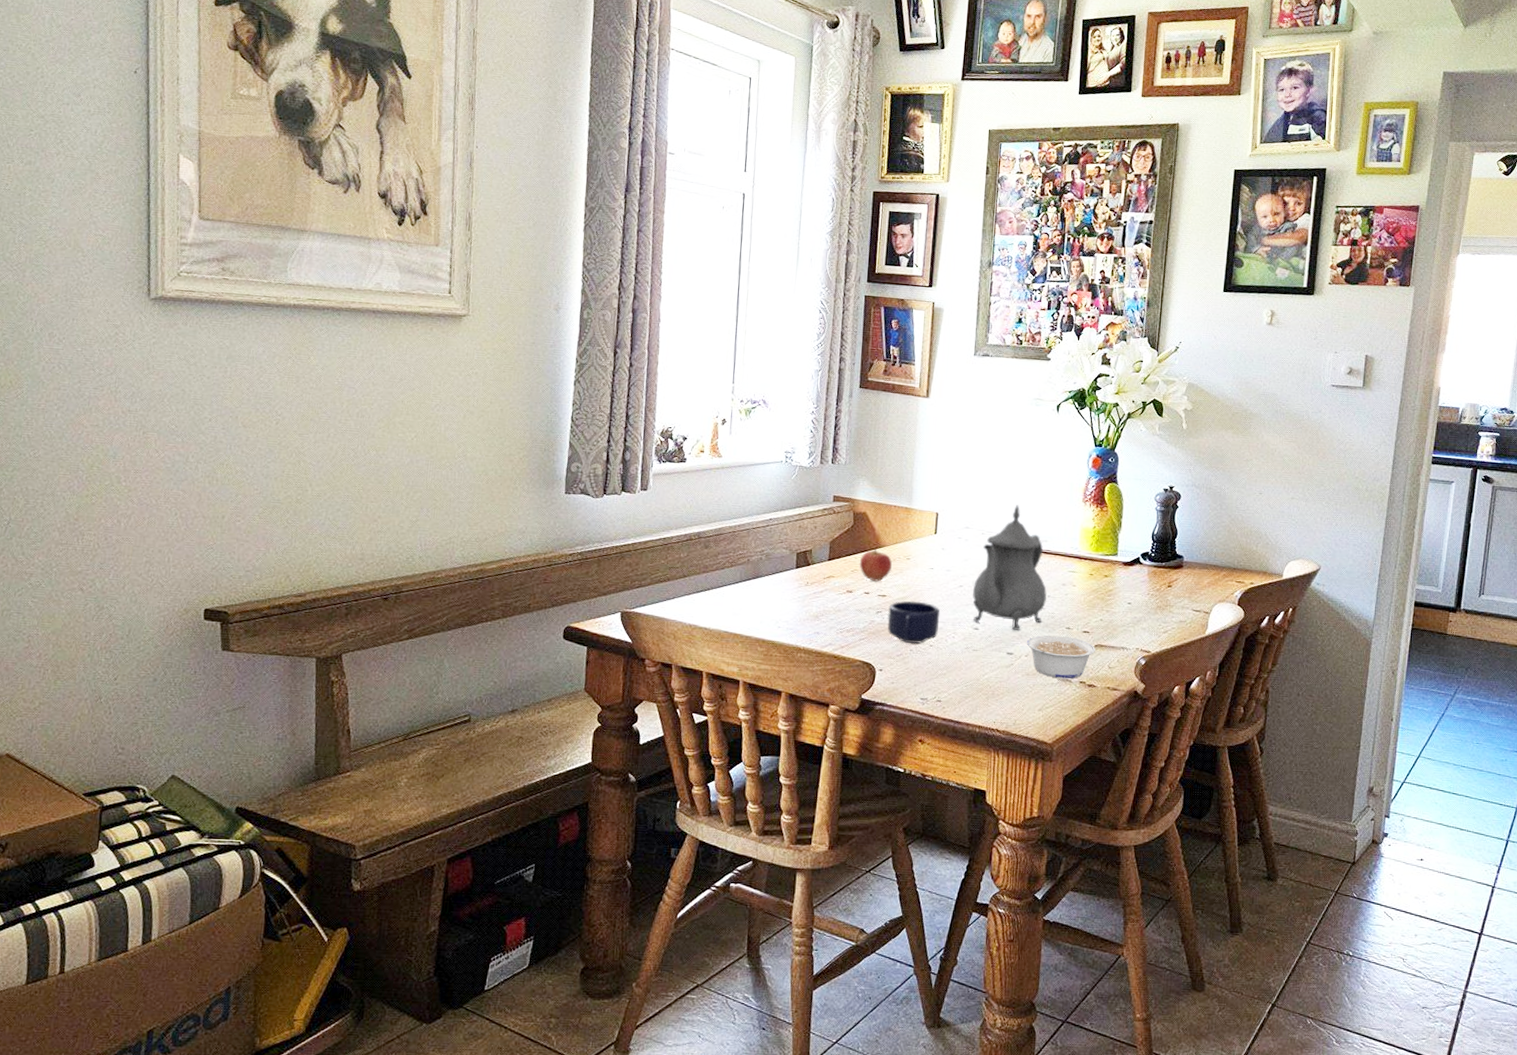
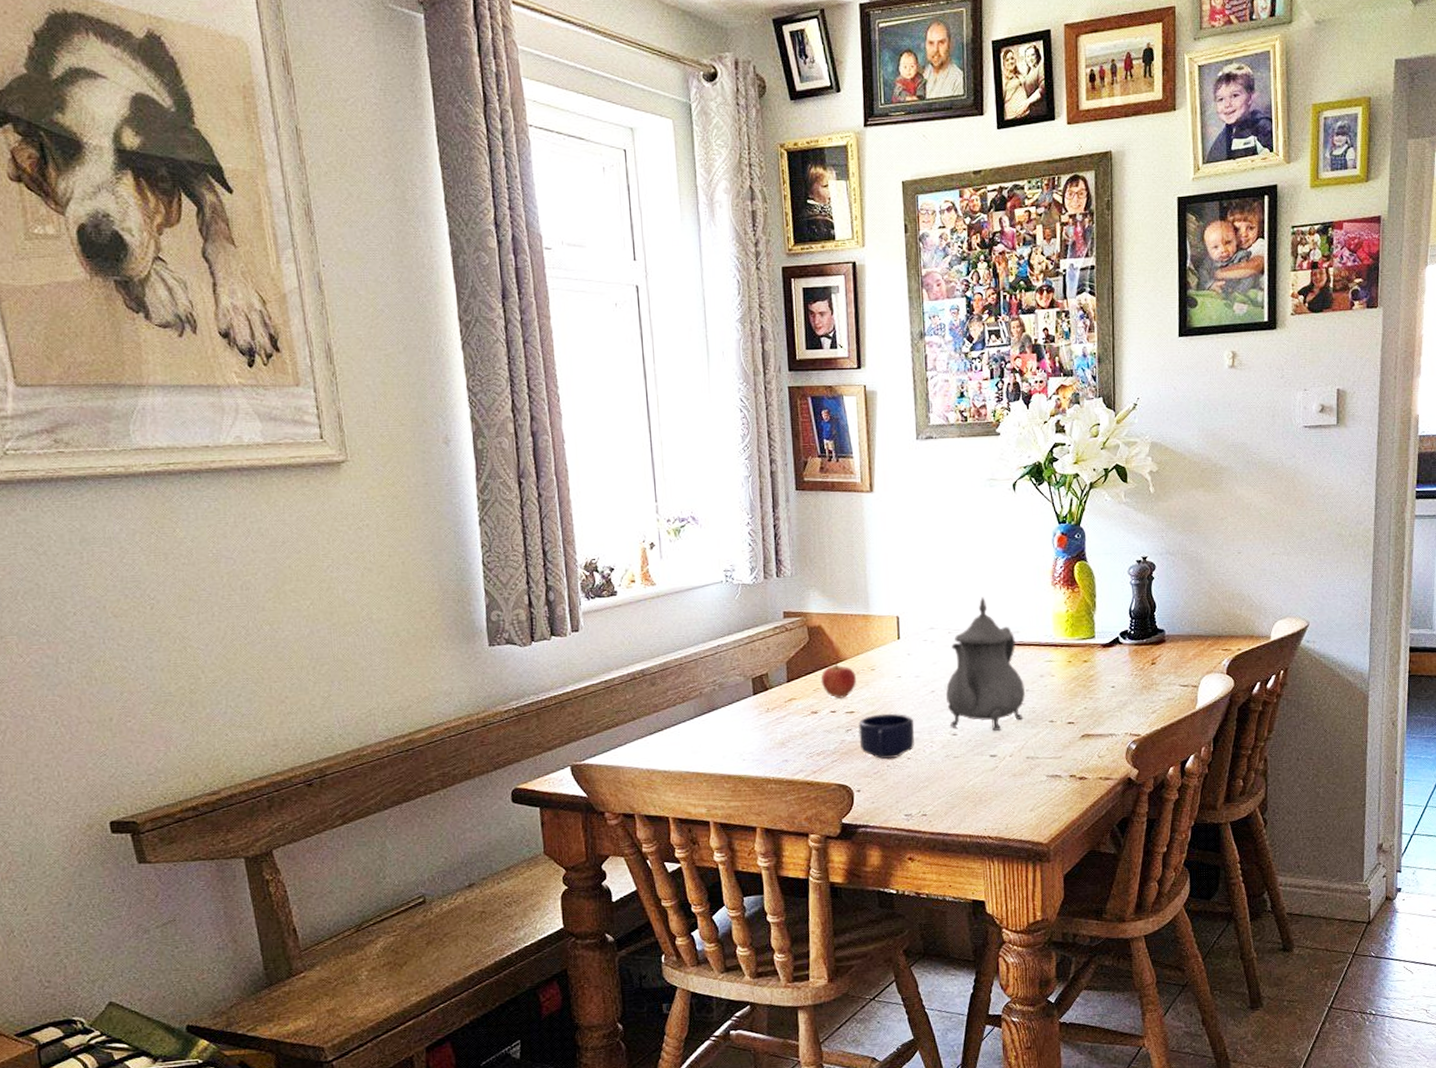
legume: present [1026,635,1095,679] -> none [1009,730,1083,776]

